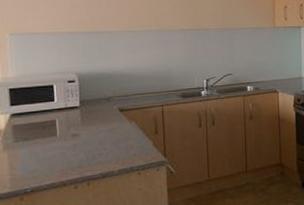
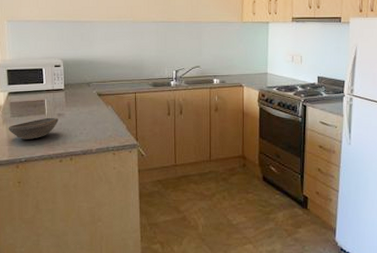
bowl: none [11,138,73,167] -> present [9,117,59,139]

